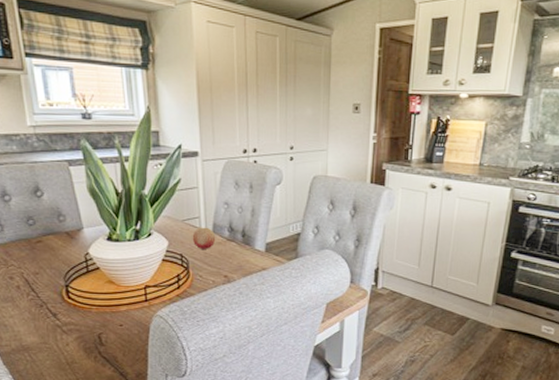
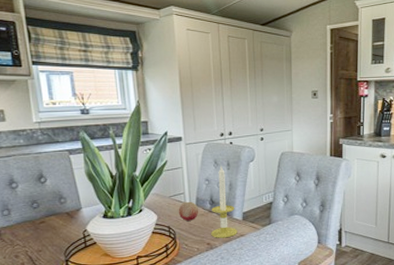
candle: none [229,187,259,271] -> present [211,165,238,238]

